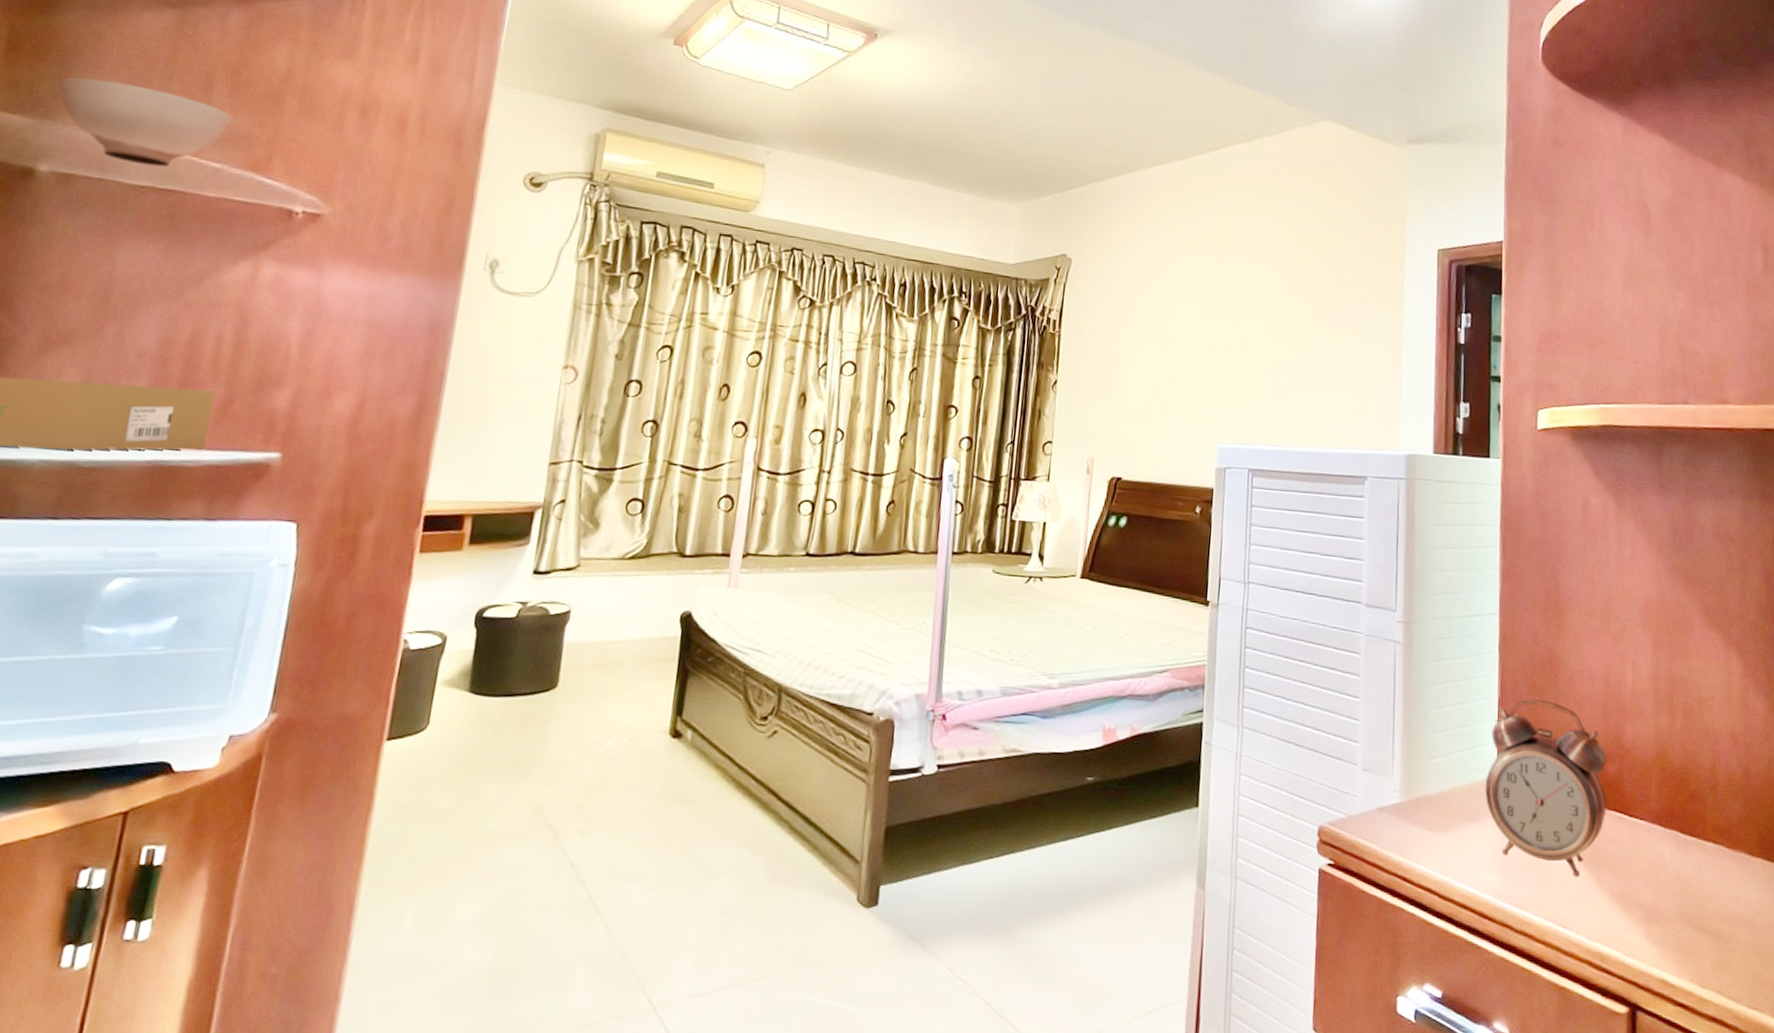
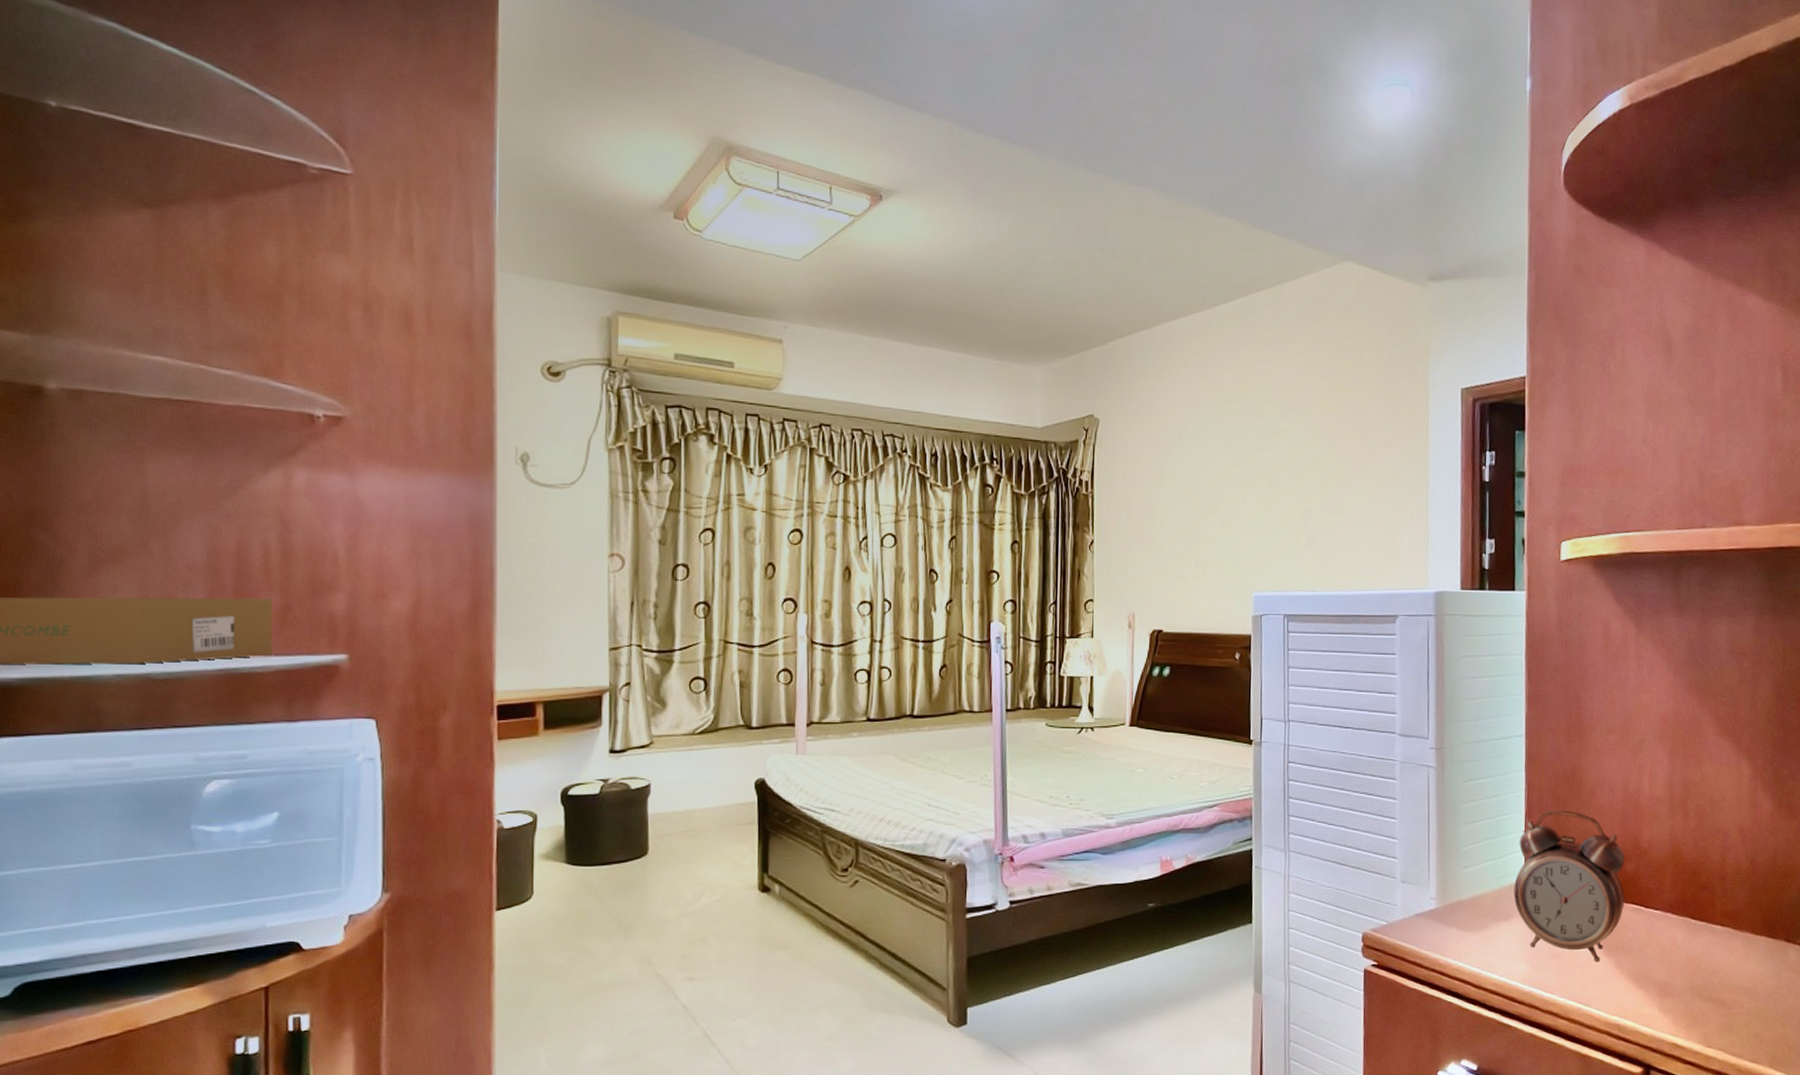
bowl: present [57,77,233,167] -> none [46,288,234,378]

